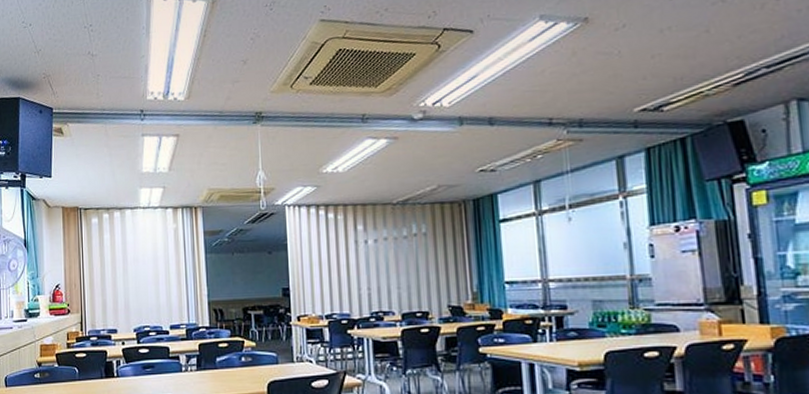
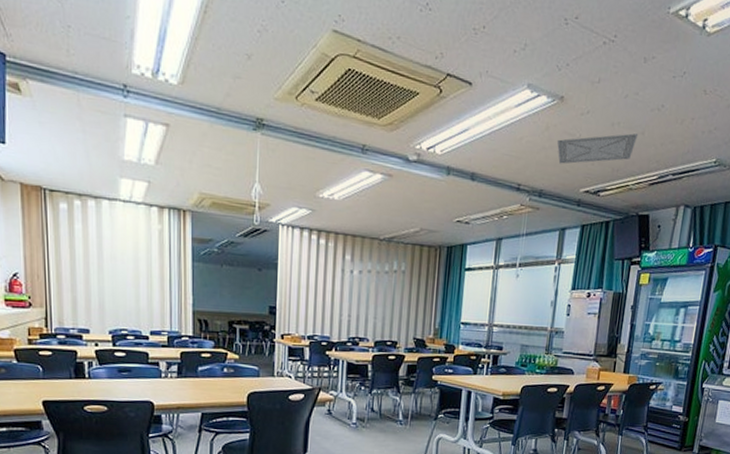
ceiling vent: none [591,33,701,87] -> present [557,133,639,164]

